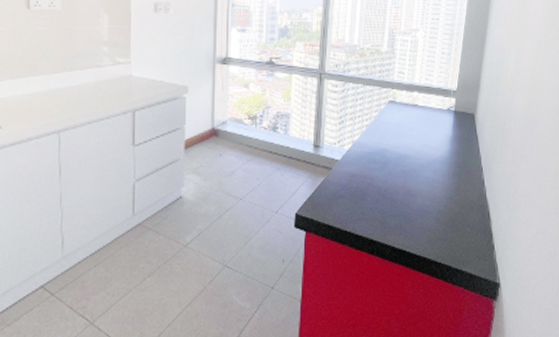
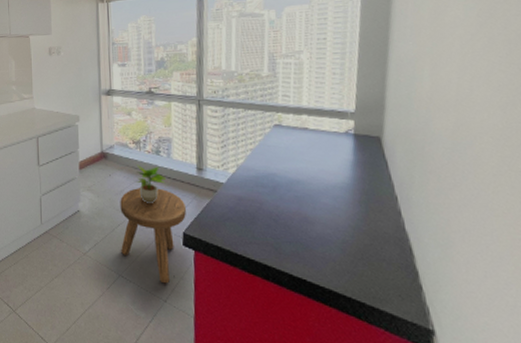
stool: none [228,167,300,270] -> present [120,188,186,284]
potted plant: none [249,142,281,184] -> present [136,164,166,203]

